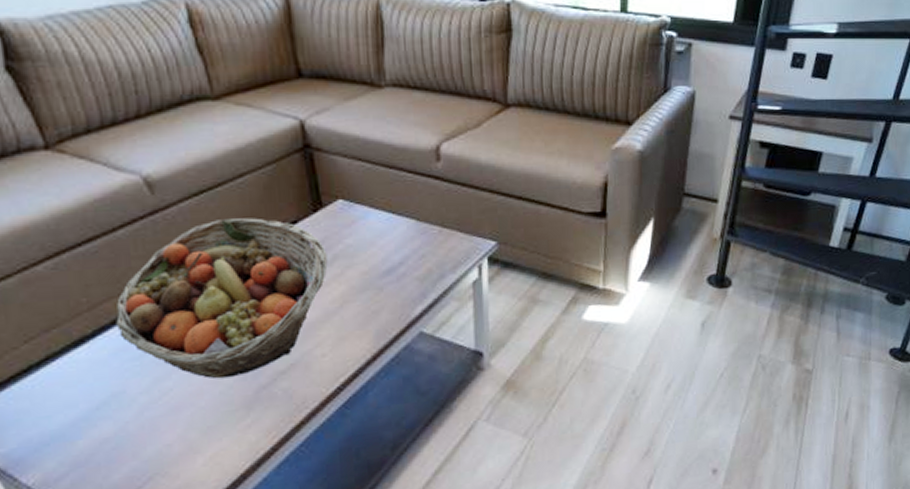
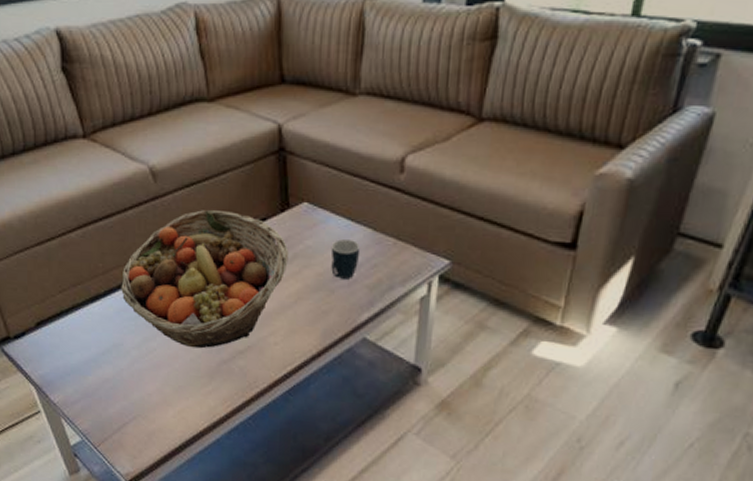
mug: none [373,233,406,275] -> present [331,239,361,279]

